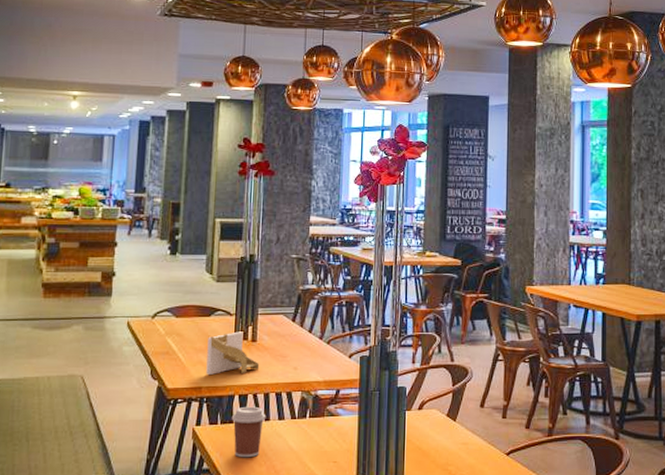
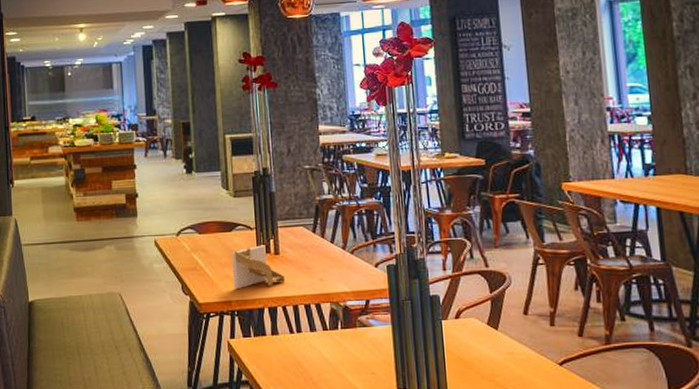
coffee cup: present [231,406,266,458] -> none [263,318,298,370]

